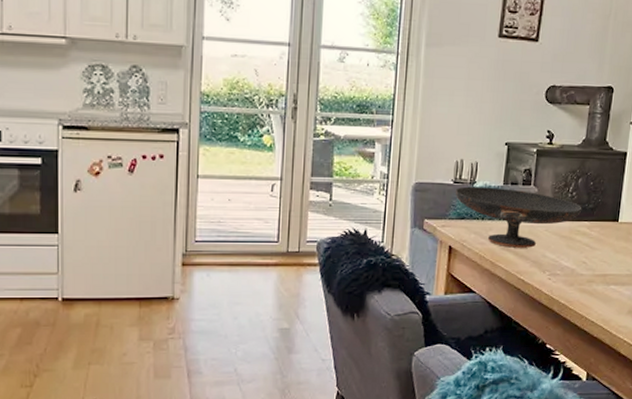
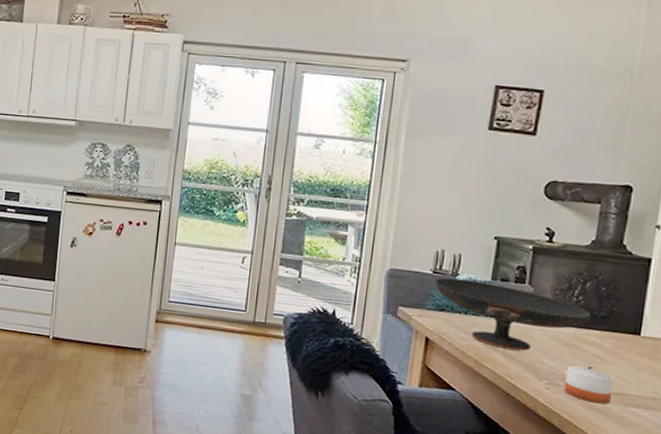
candle: none [562,256,600,286] -> present [564,365,615,405]

